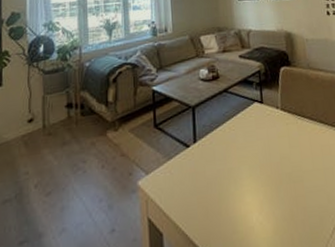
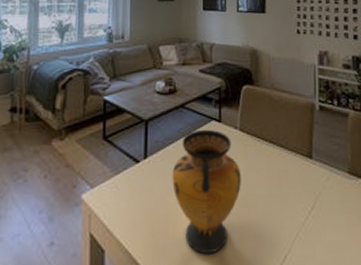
vase: none [220,111,287,231] -> present [172,129,241,255]

